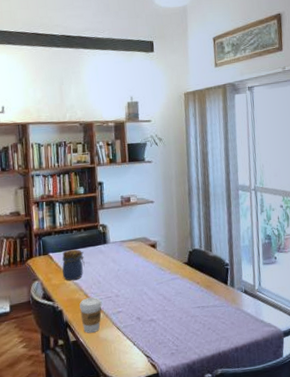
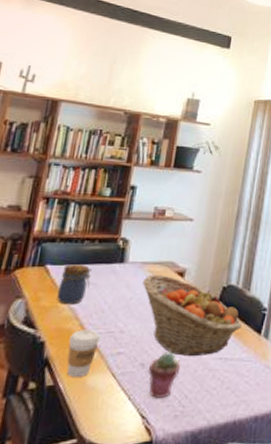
fruit basket: none [124,248,211,309] -> present [142,274,243,357]
potted succulent: none [143,306,168,343] -> present [148,352,181,400]

